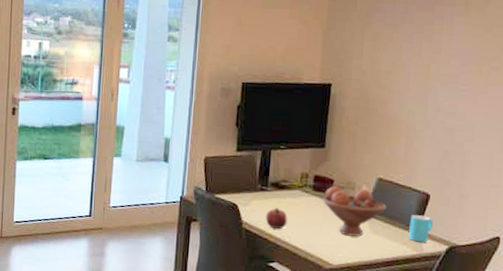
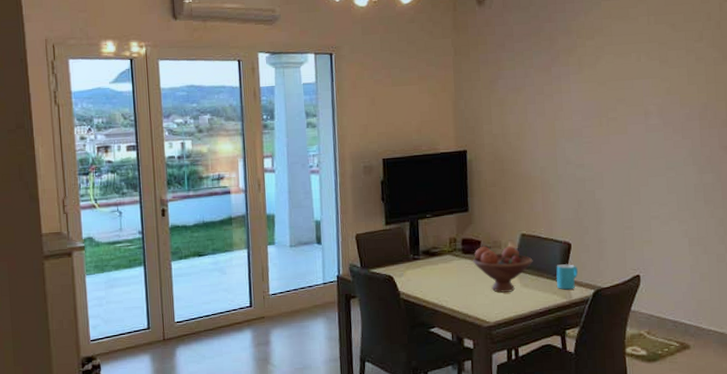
fruit: present [265,208,288,230] -> none [421,274,442,296]

